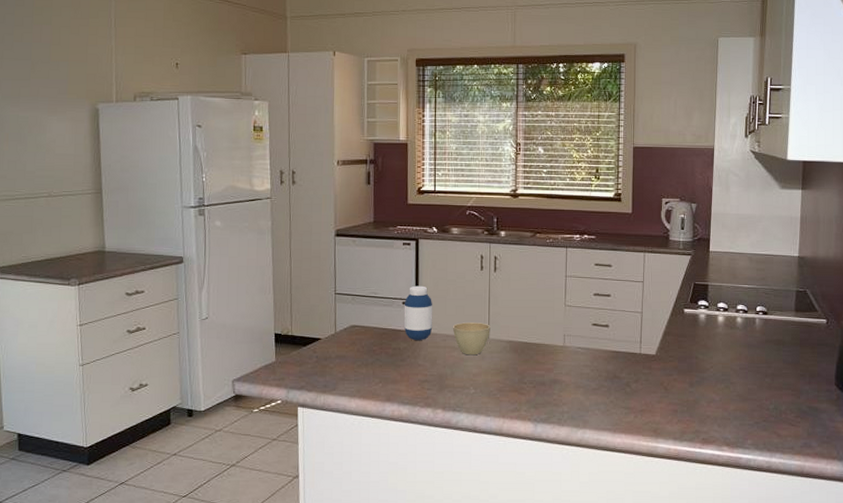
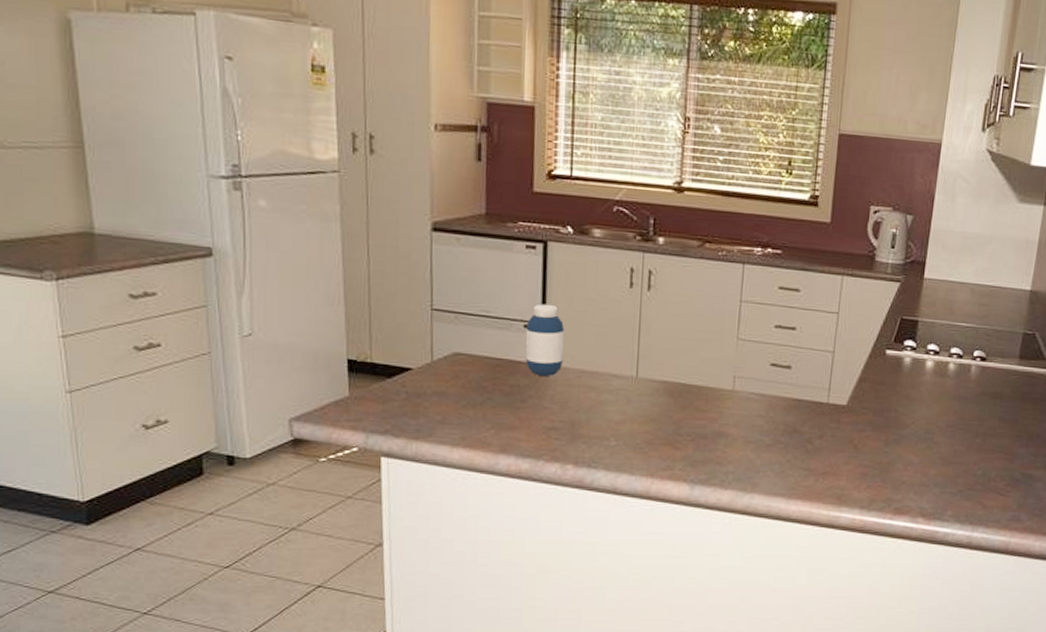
cup: present [452,322,490,356] -> none [589,355,640,398]

